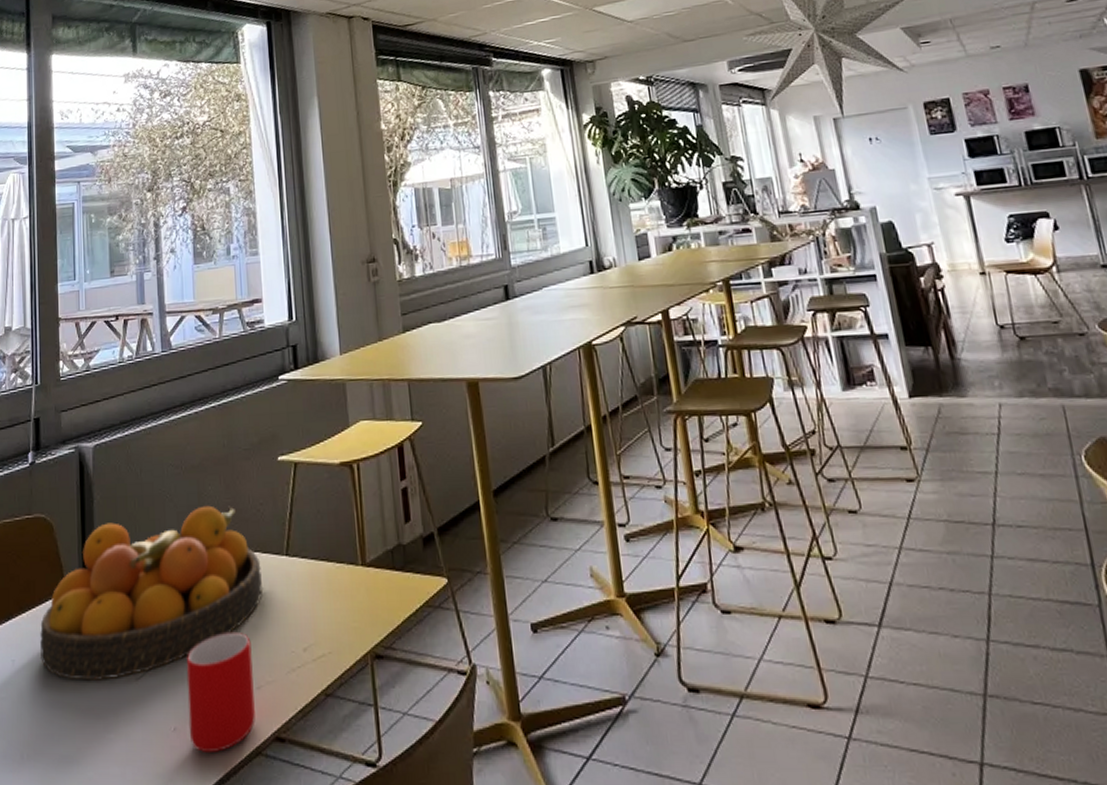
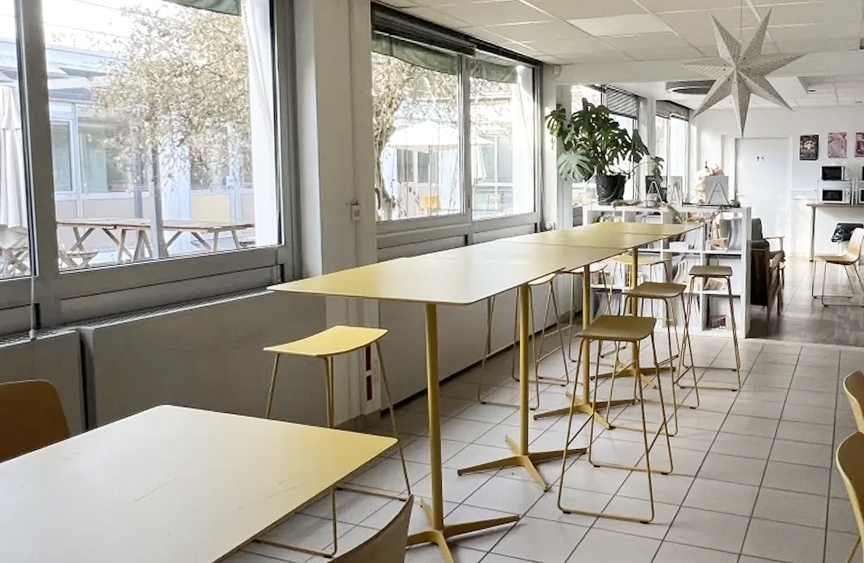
fruit bowl: present [40,505,262,681] -> none [46,380,246,501]
mug: present [186,633,255,754] -> none [179,471,237,550]

